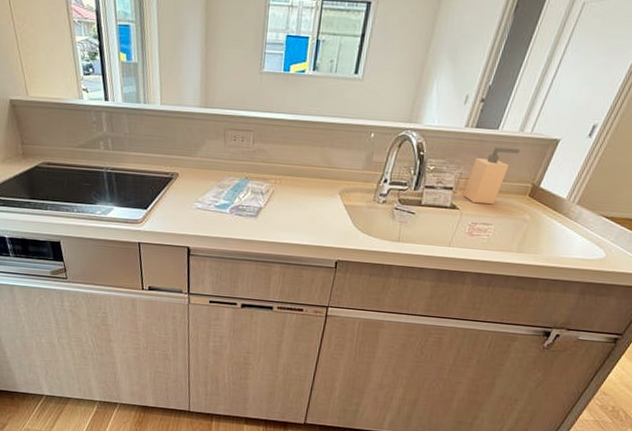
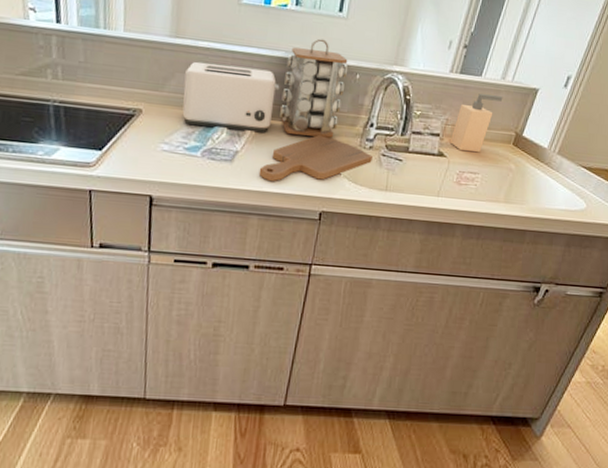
toaster: none [212,128,299,190] -> present [182,61,280,132]
cutting board: none [280,192,386,235] -> present [258,135,373,182]
spice rack: none [299,101,364,194] -> present [280,38,349,138]

